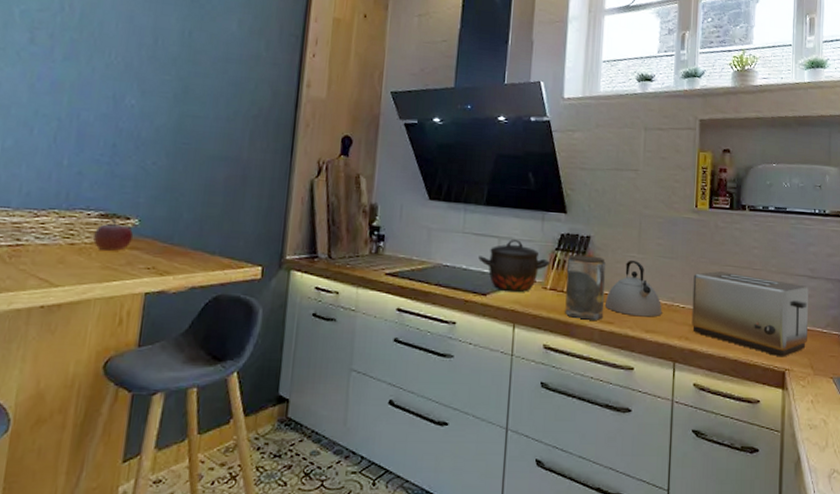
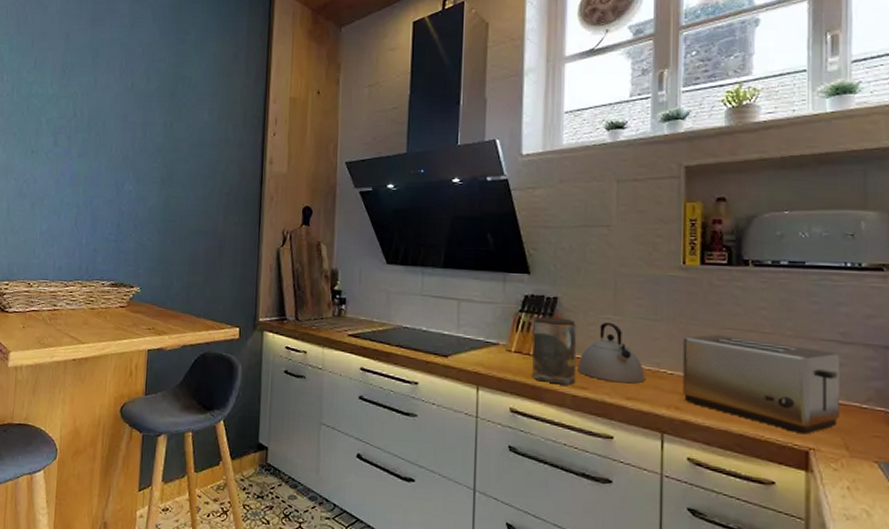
fruit: present [92,218,133,251] -> none [107,287,136,314]
cooking pot: present [478,240,550,292] -> none [438,302,513,354]

